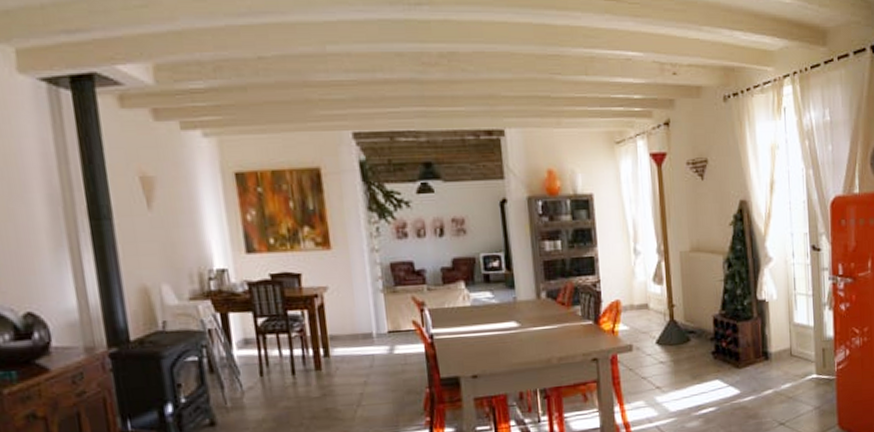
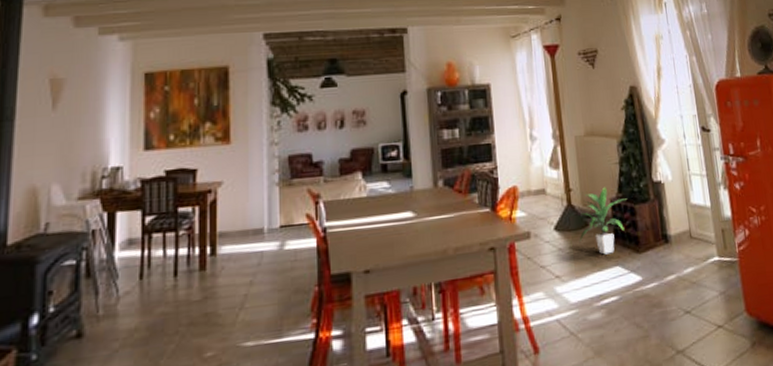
indoor plant: none [680,303,729,369] -> present [579,186,627,255]

